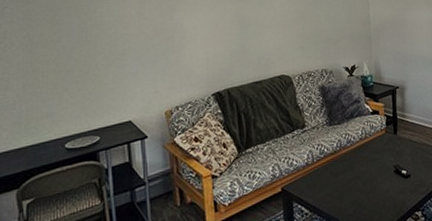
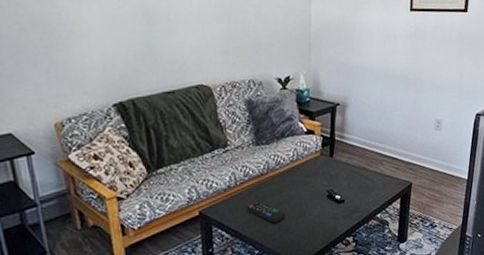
remote control: none [323,177,359,199] -> present [246,201,286,224]

